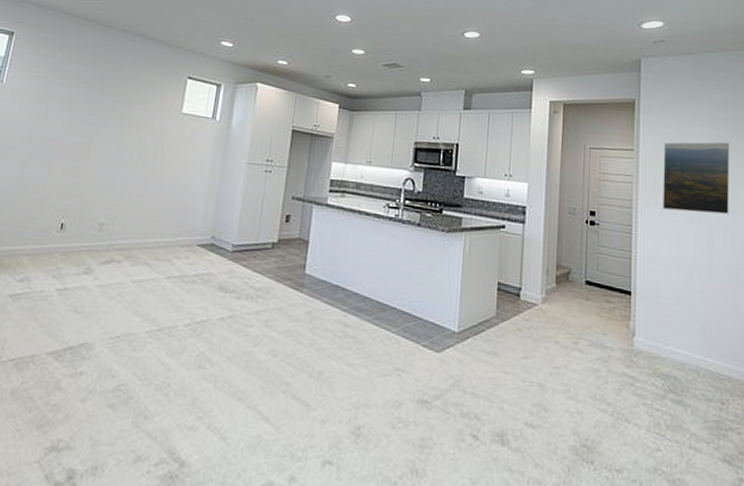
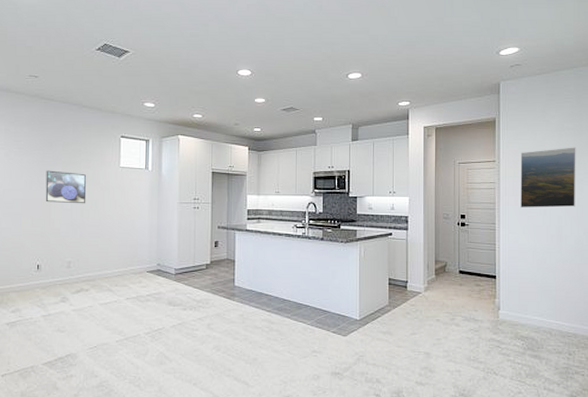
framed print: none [84,108,139,154] -> present [45,170,87,204]

